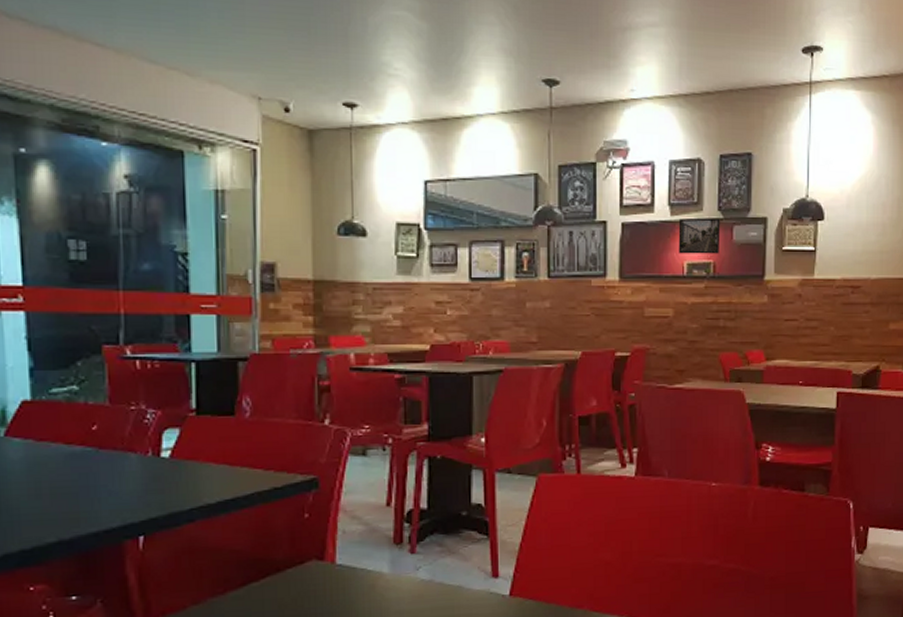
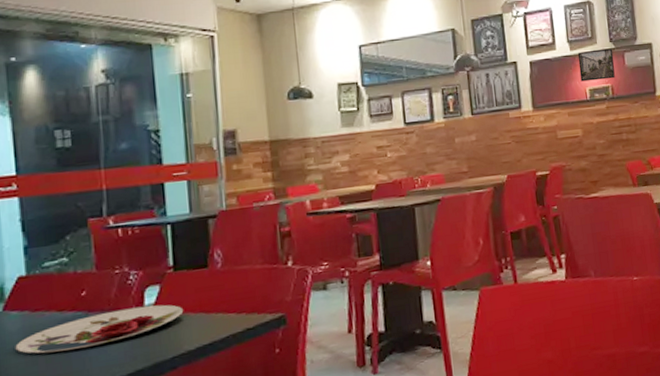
plate: none [17,449,205,489] -> present [15,304,184,354]

